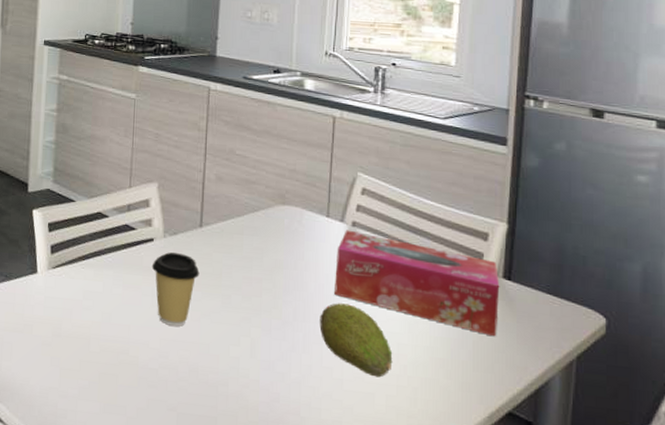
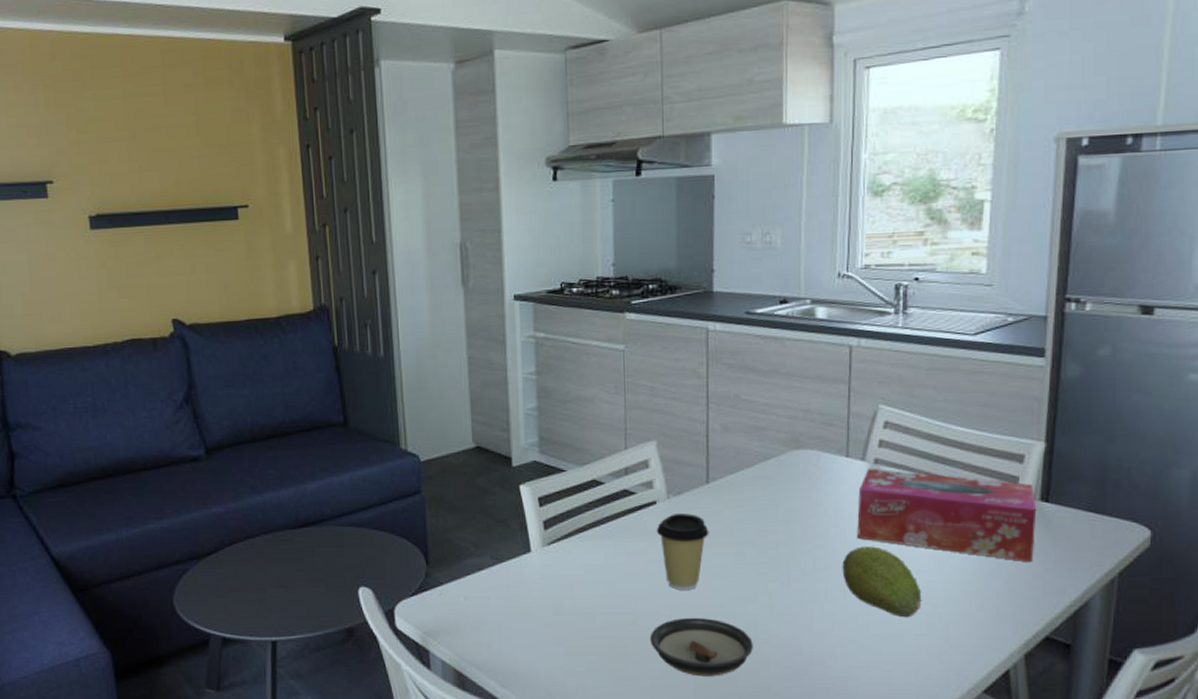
saucer: none [138,353,234,415] -> present [650,617,753,676]

